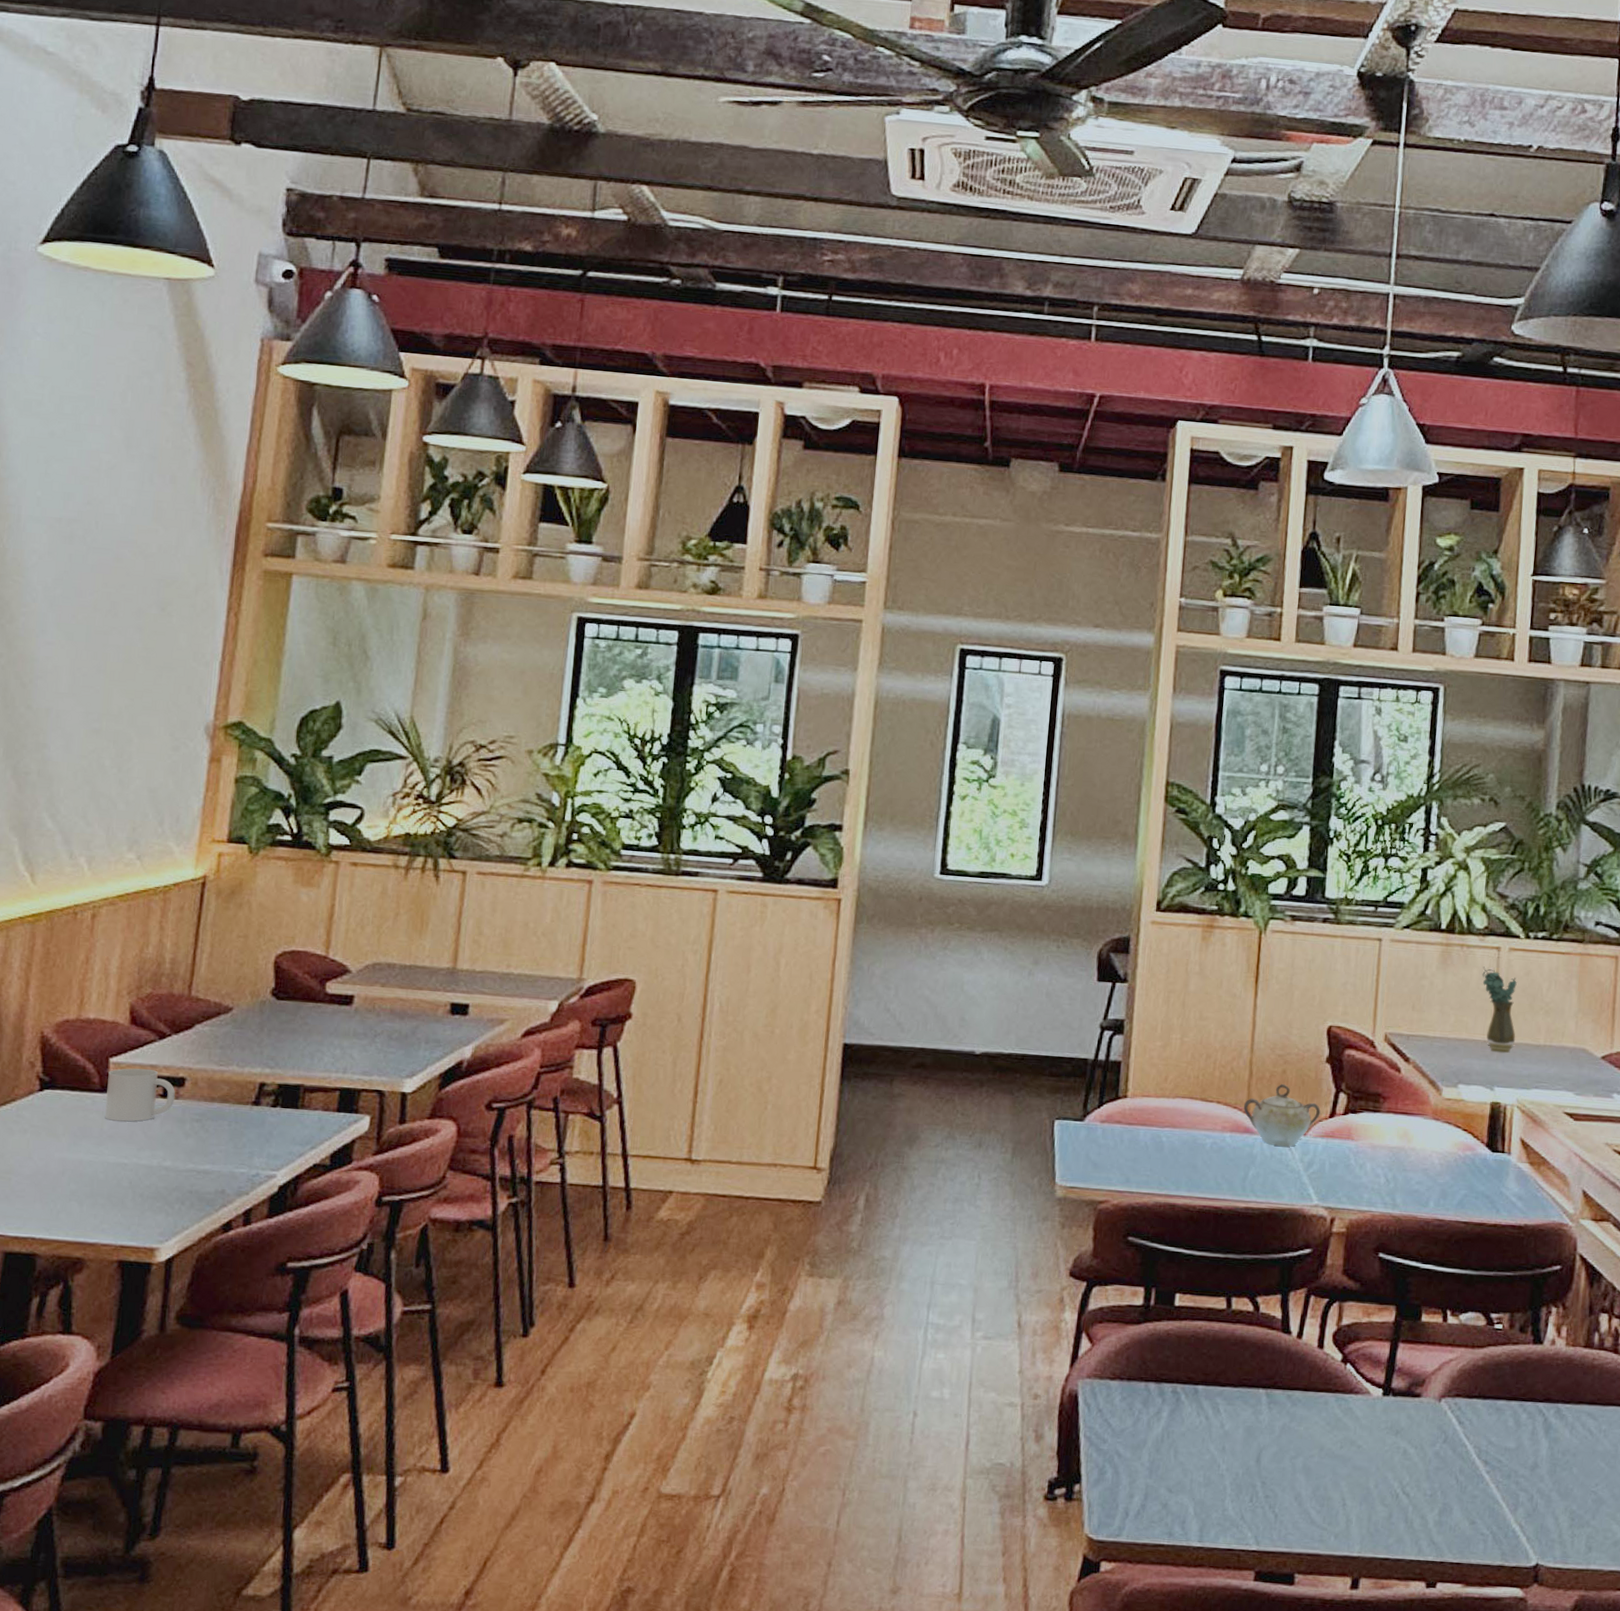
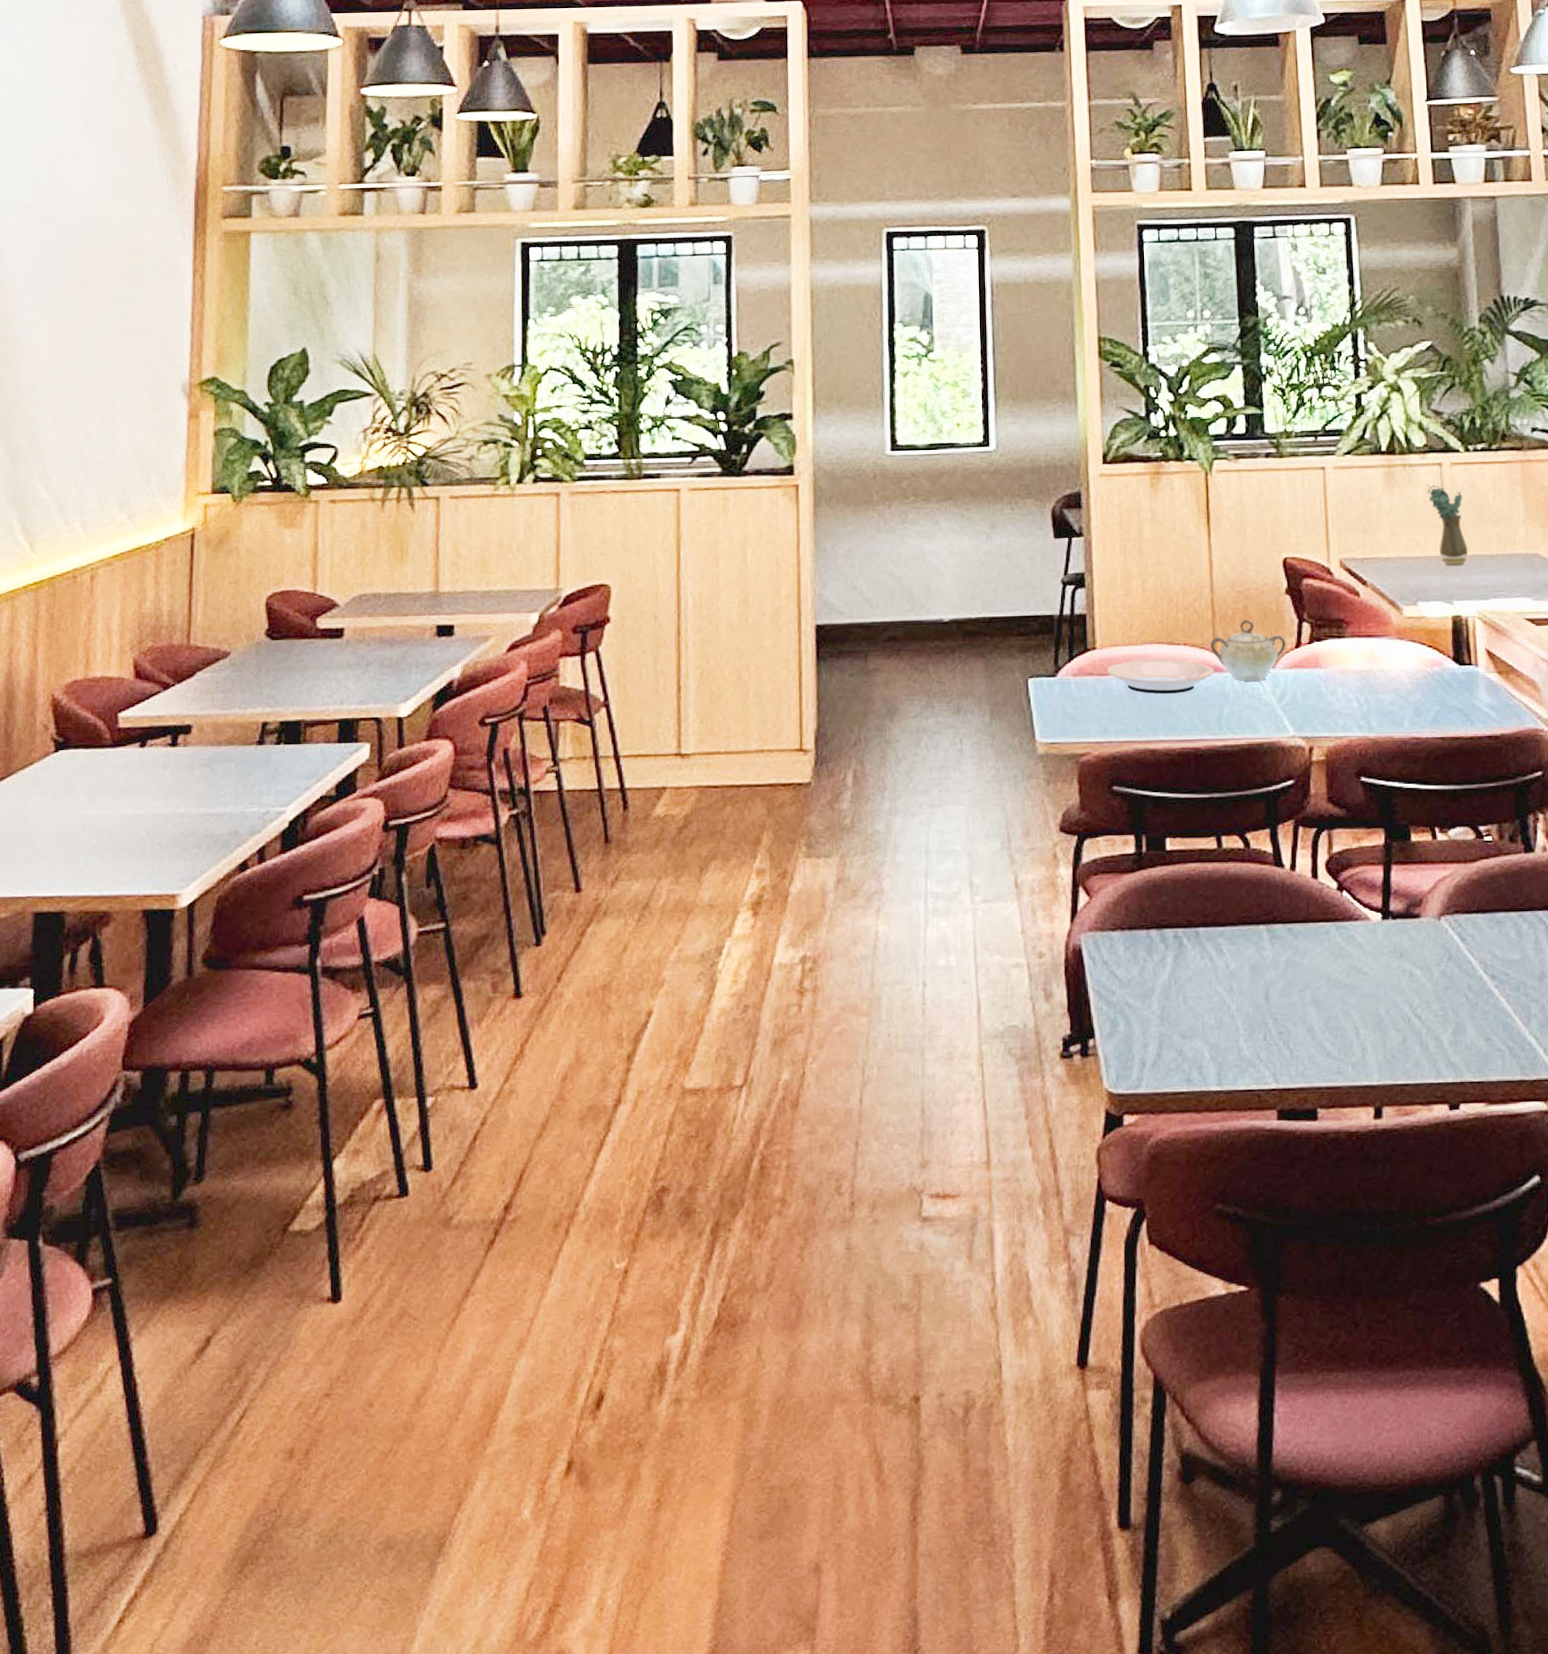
mug: present [105,1068,175,1122] -> none [118,720,183,774]
plate: none [1136,1113,1244,1151] -> present [1107,659,1214,694]

